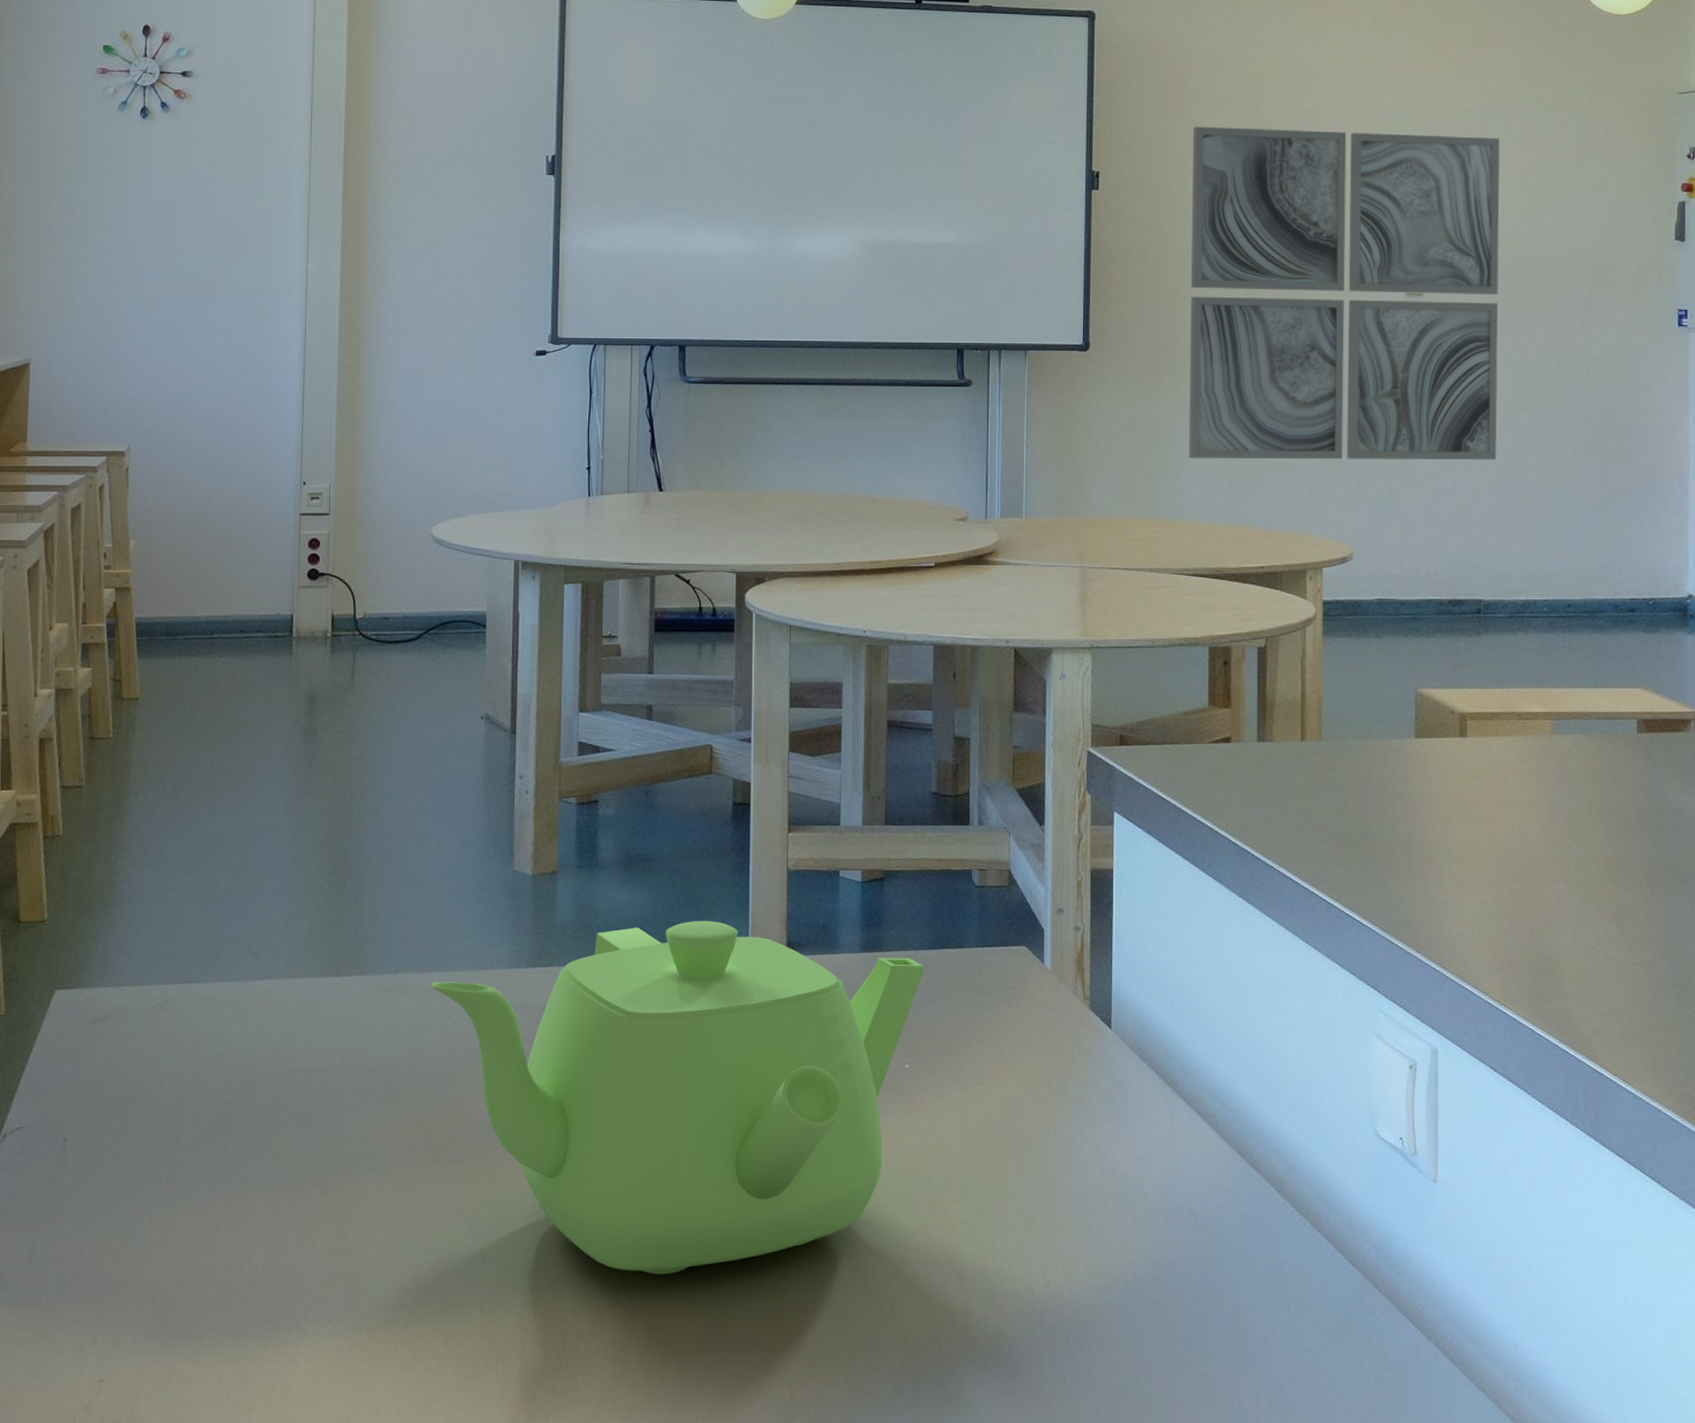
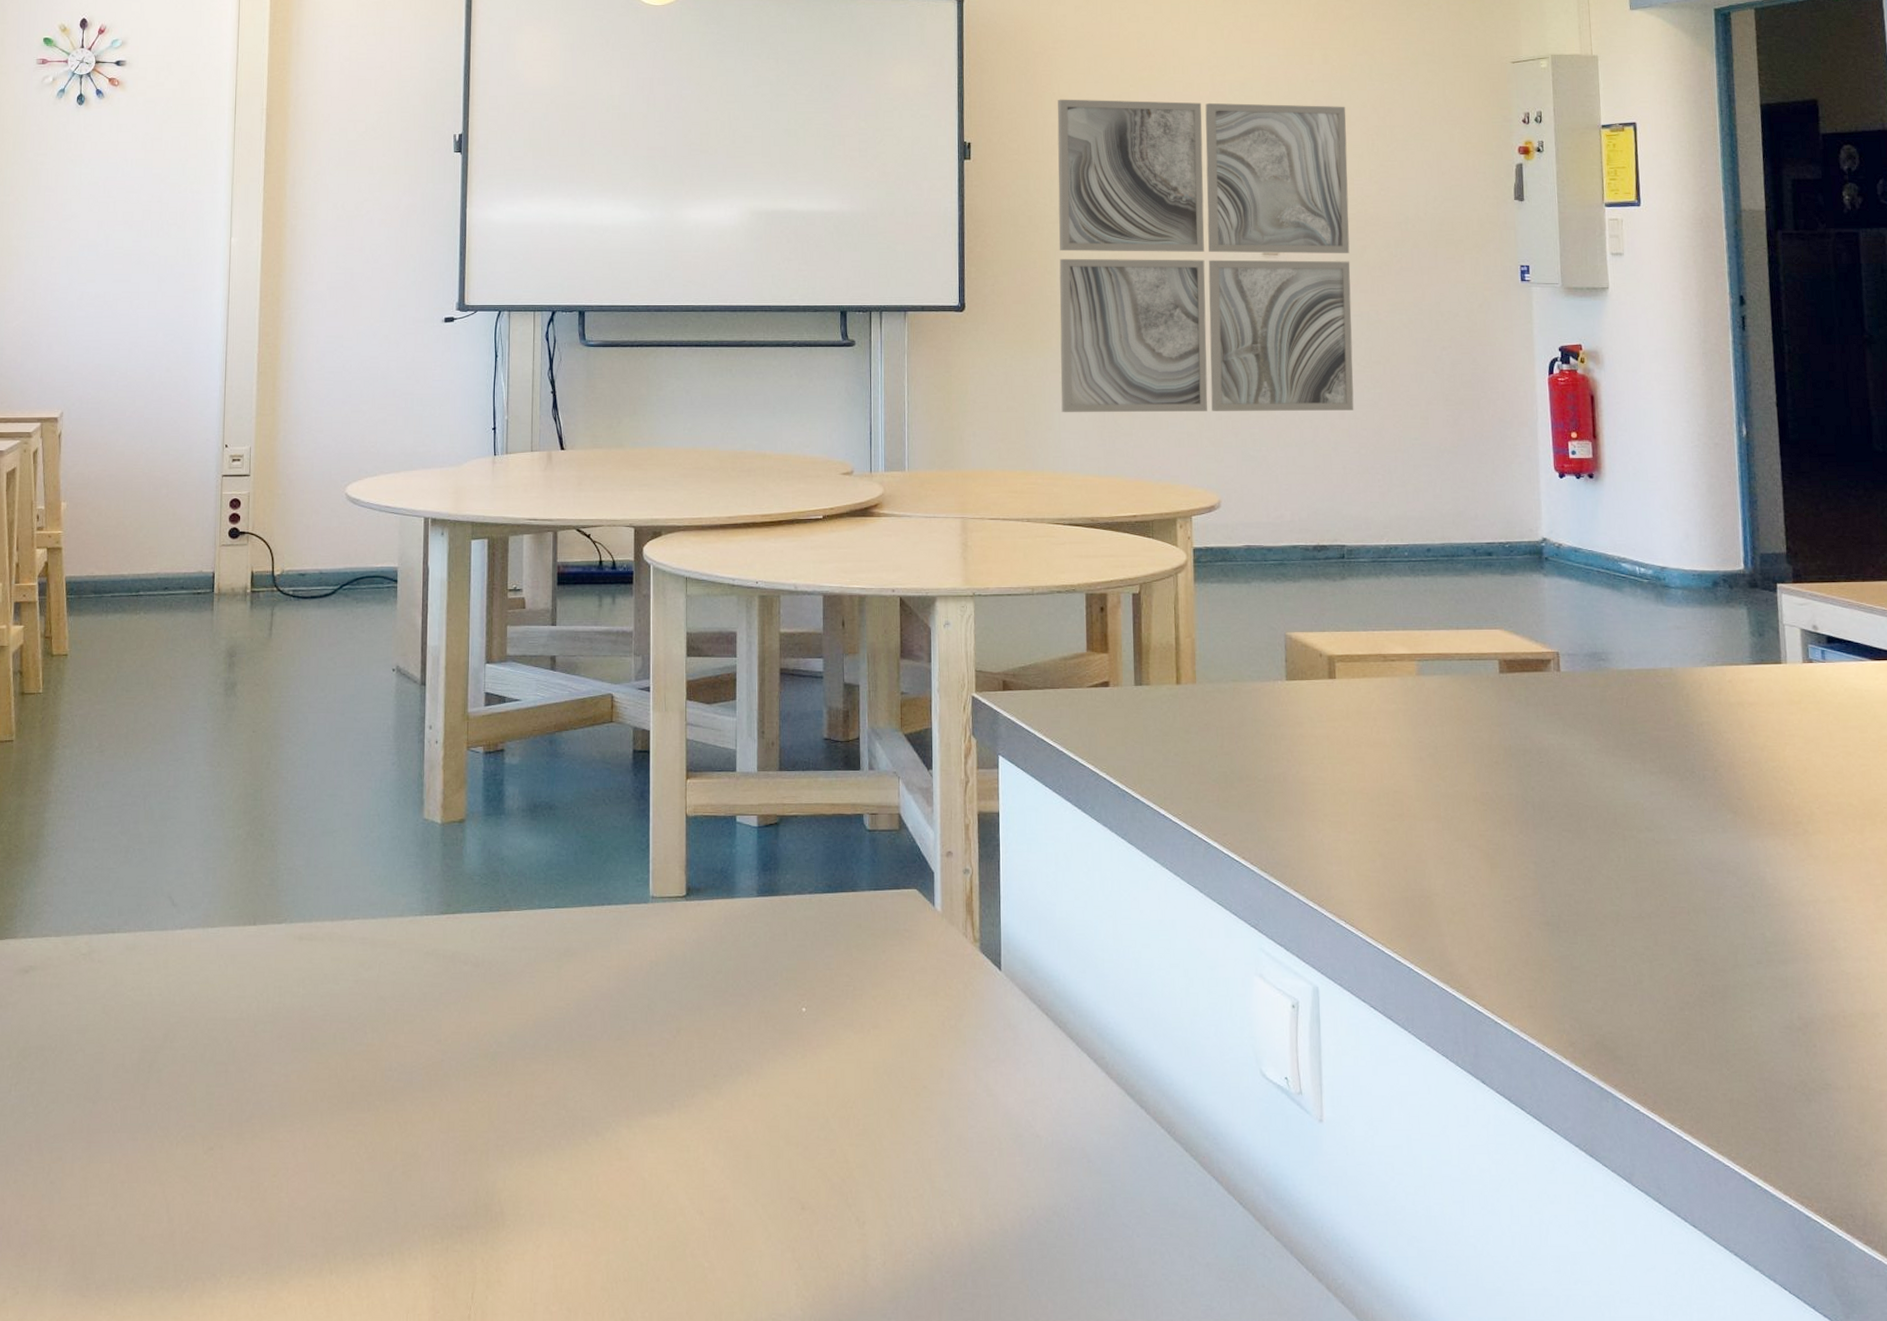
teapot: present [431,921,925,1275] -> none [344,867,819,1222]

